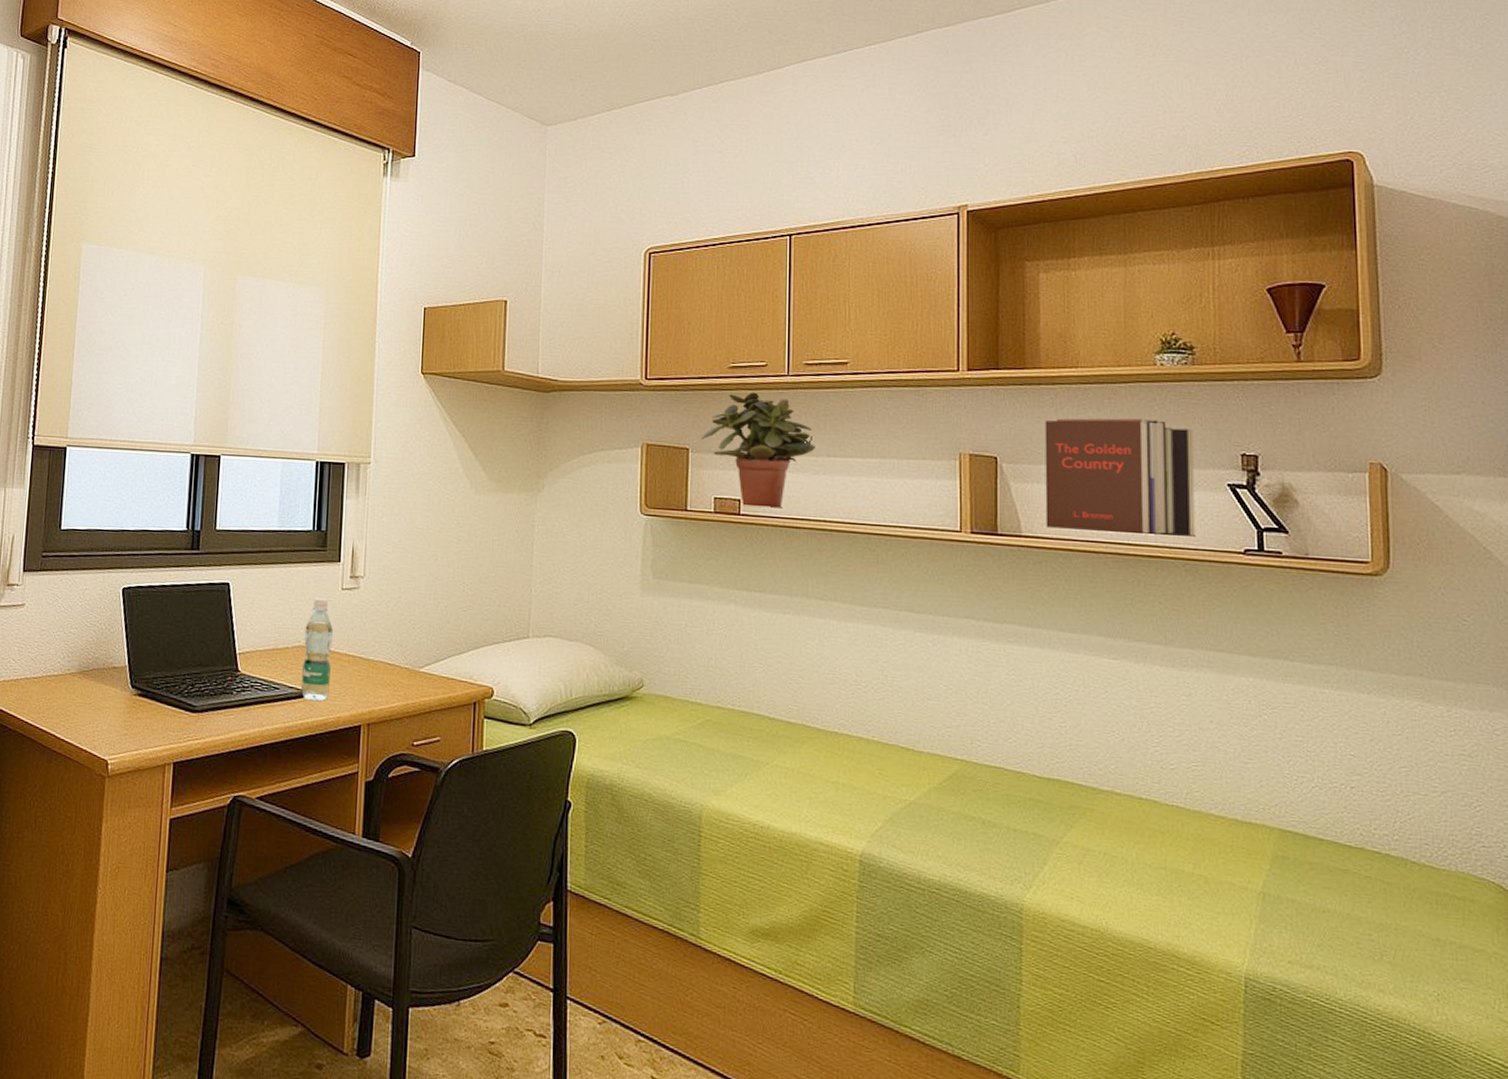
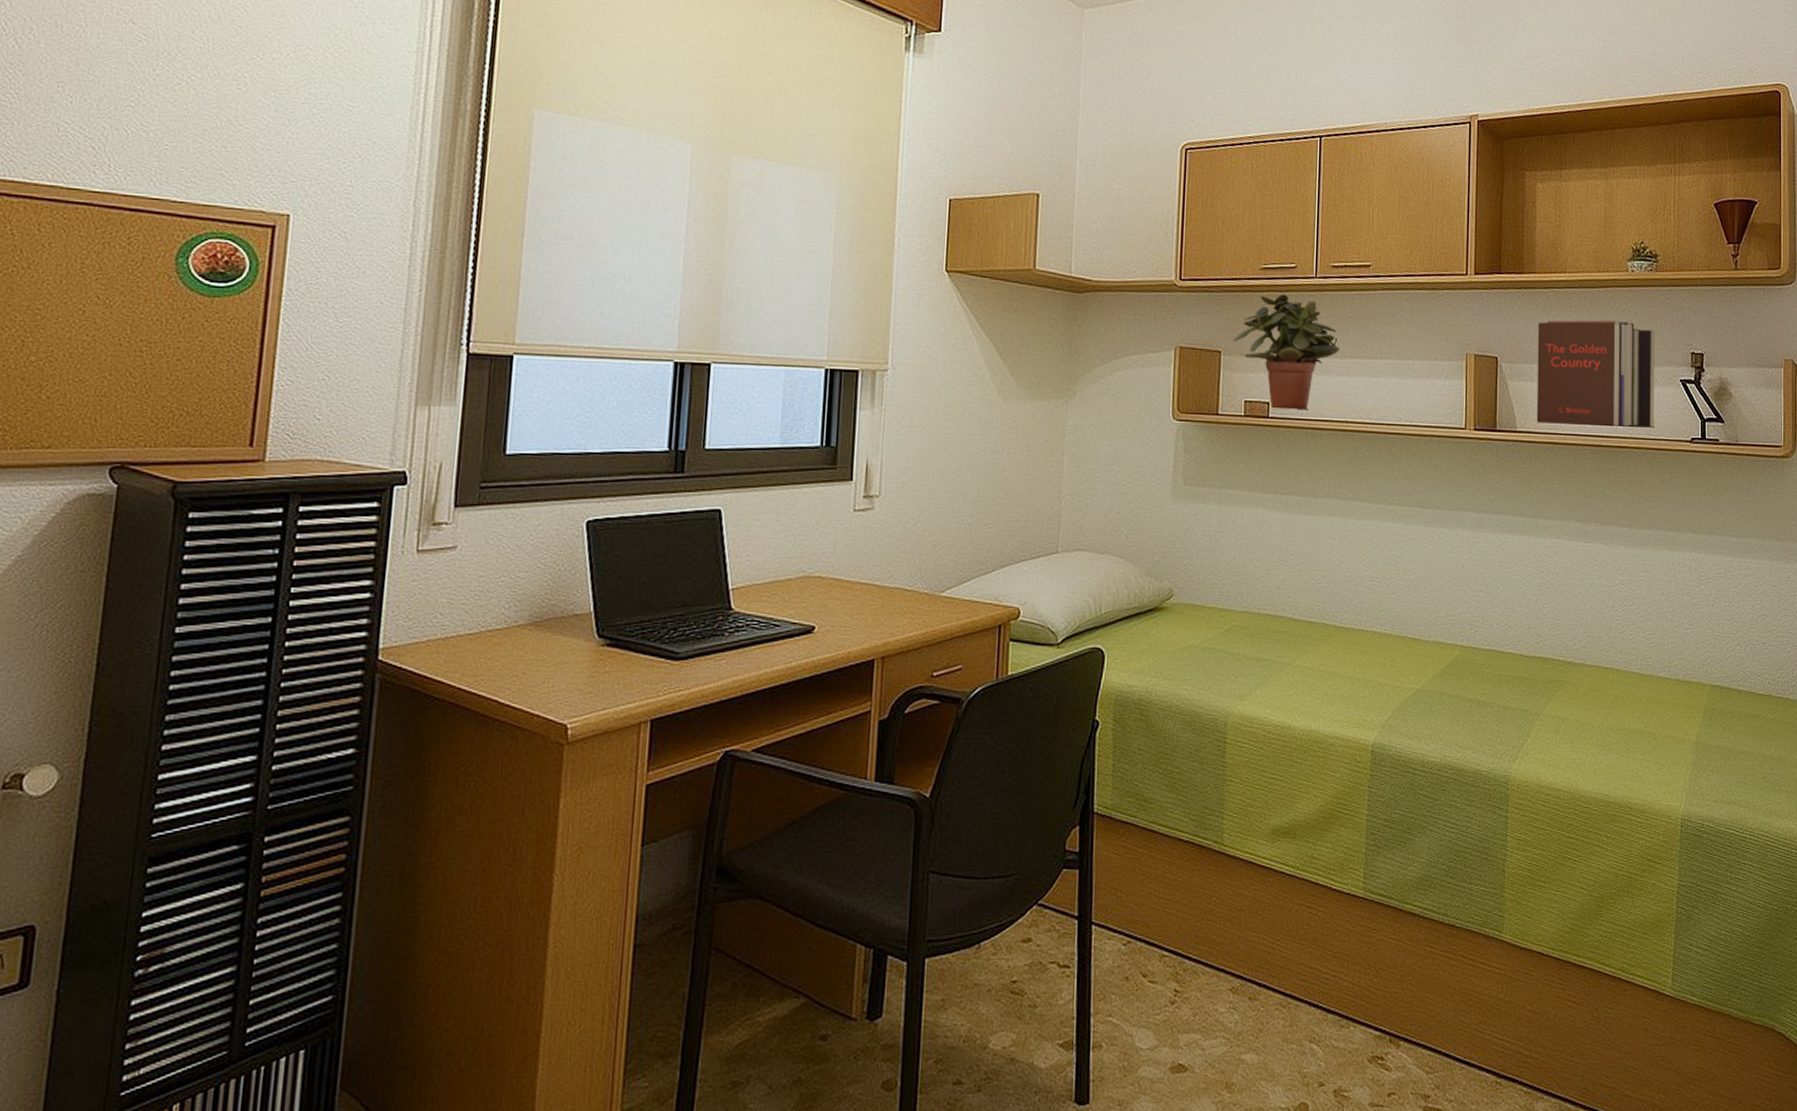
bottle: present [301,597,333,701] -> none [806,521,843,636]

